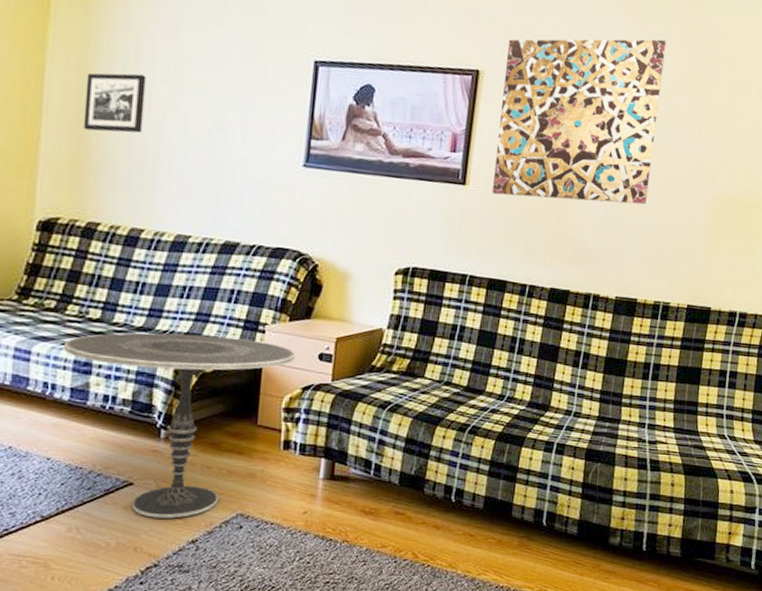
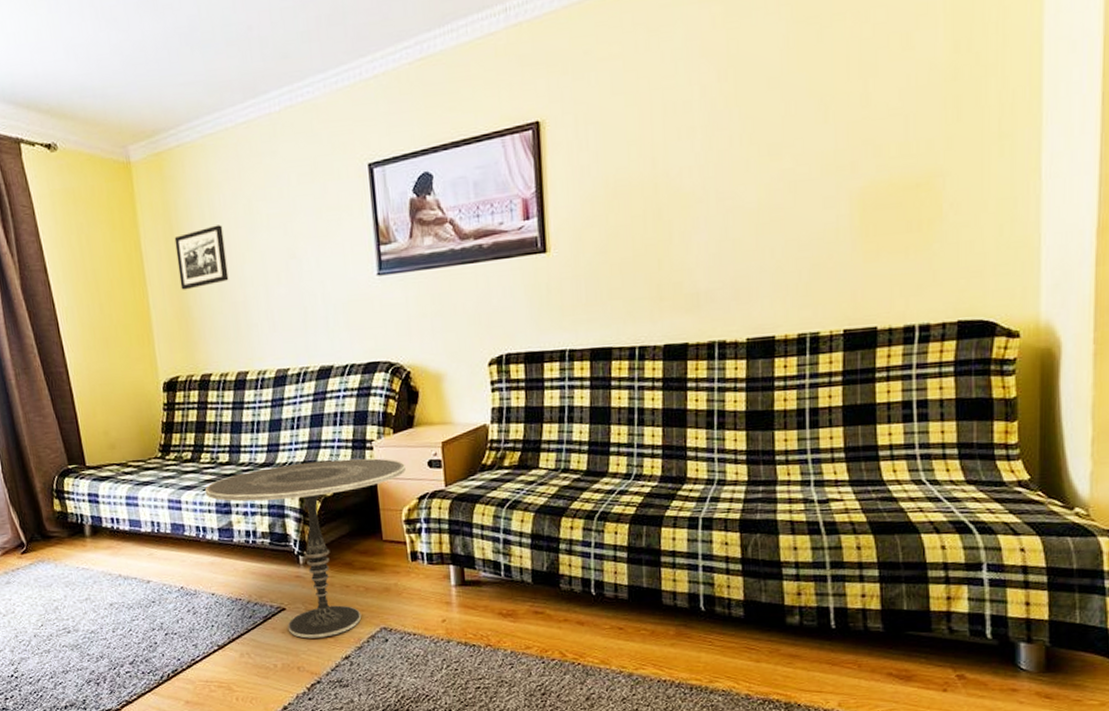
wall art: present [492,39,667,205] -> none [566,13,768,254]

